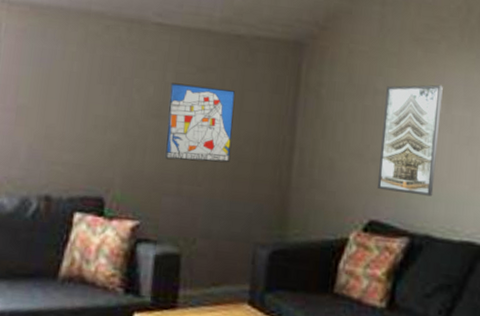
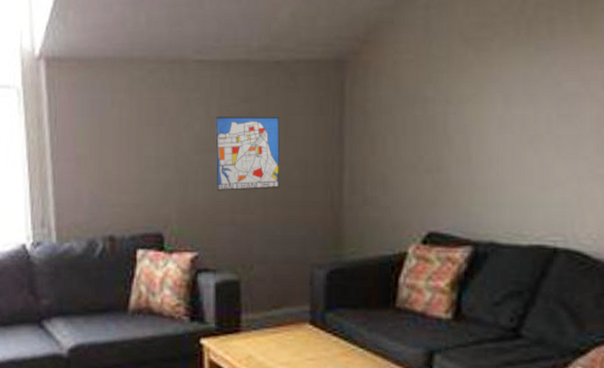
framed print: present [377,84,443,197] -> none [433,84,499,202]

